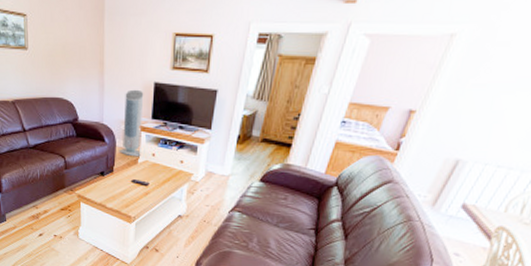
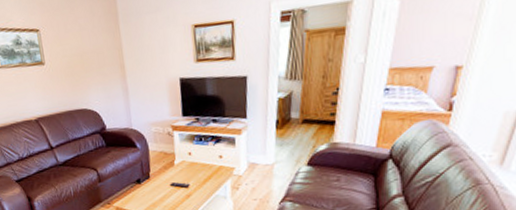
air purifier: present [119,89,144,157] -> none [151,88,178,159]

